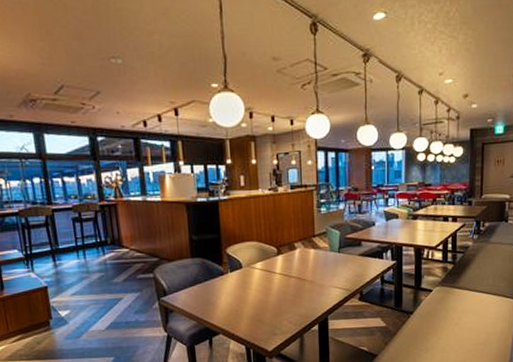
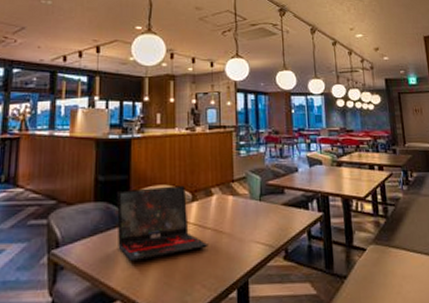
laptop: none [210,241,293,305] -> present [117,185,208,262]

